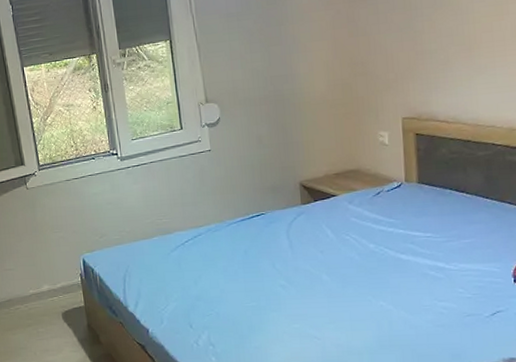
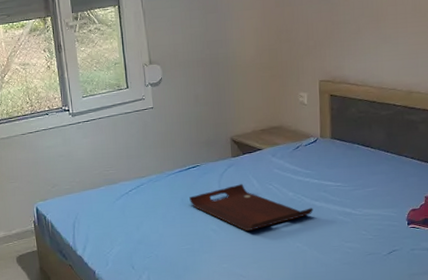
serving tray: none [254,234,399,288] -> present [189,184,313,232]

